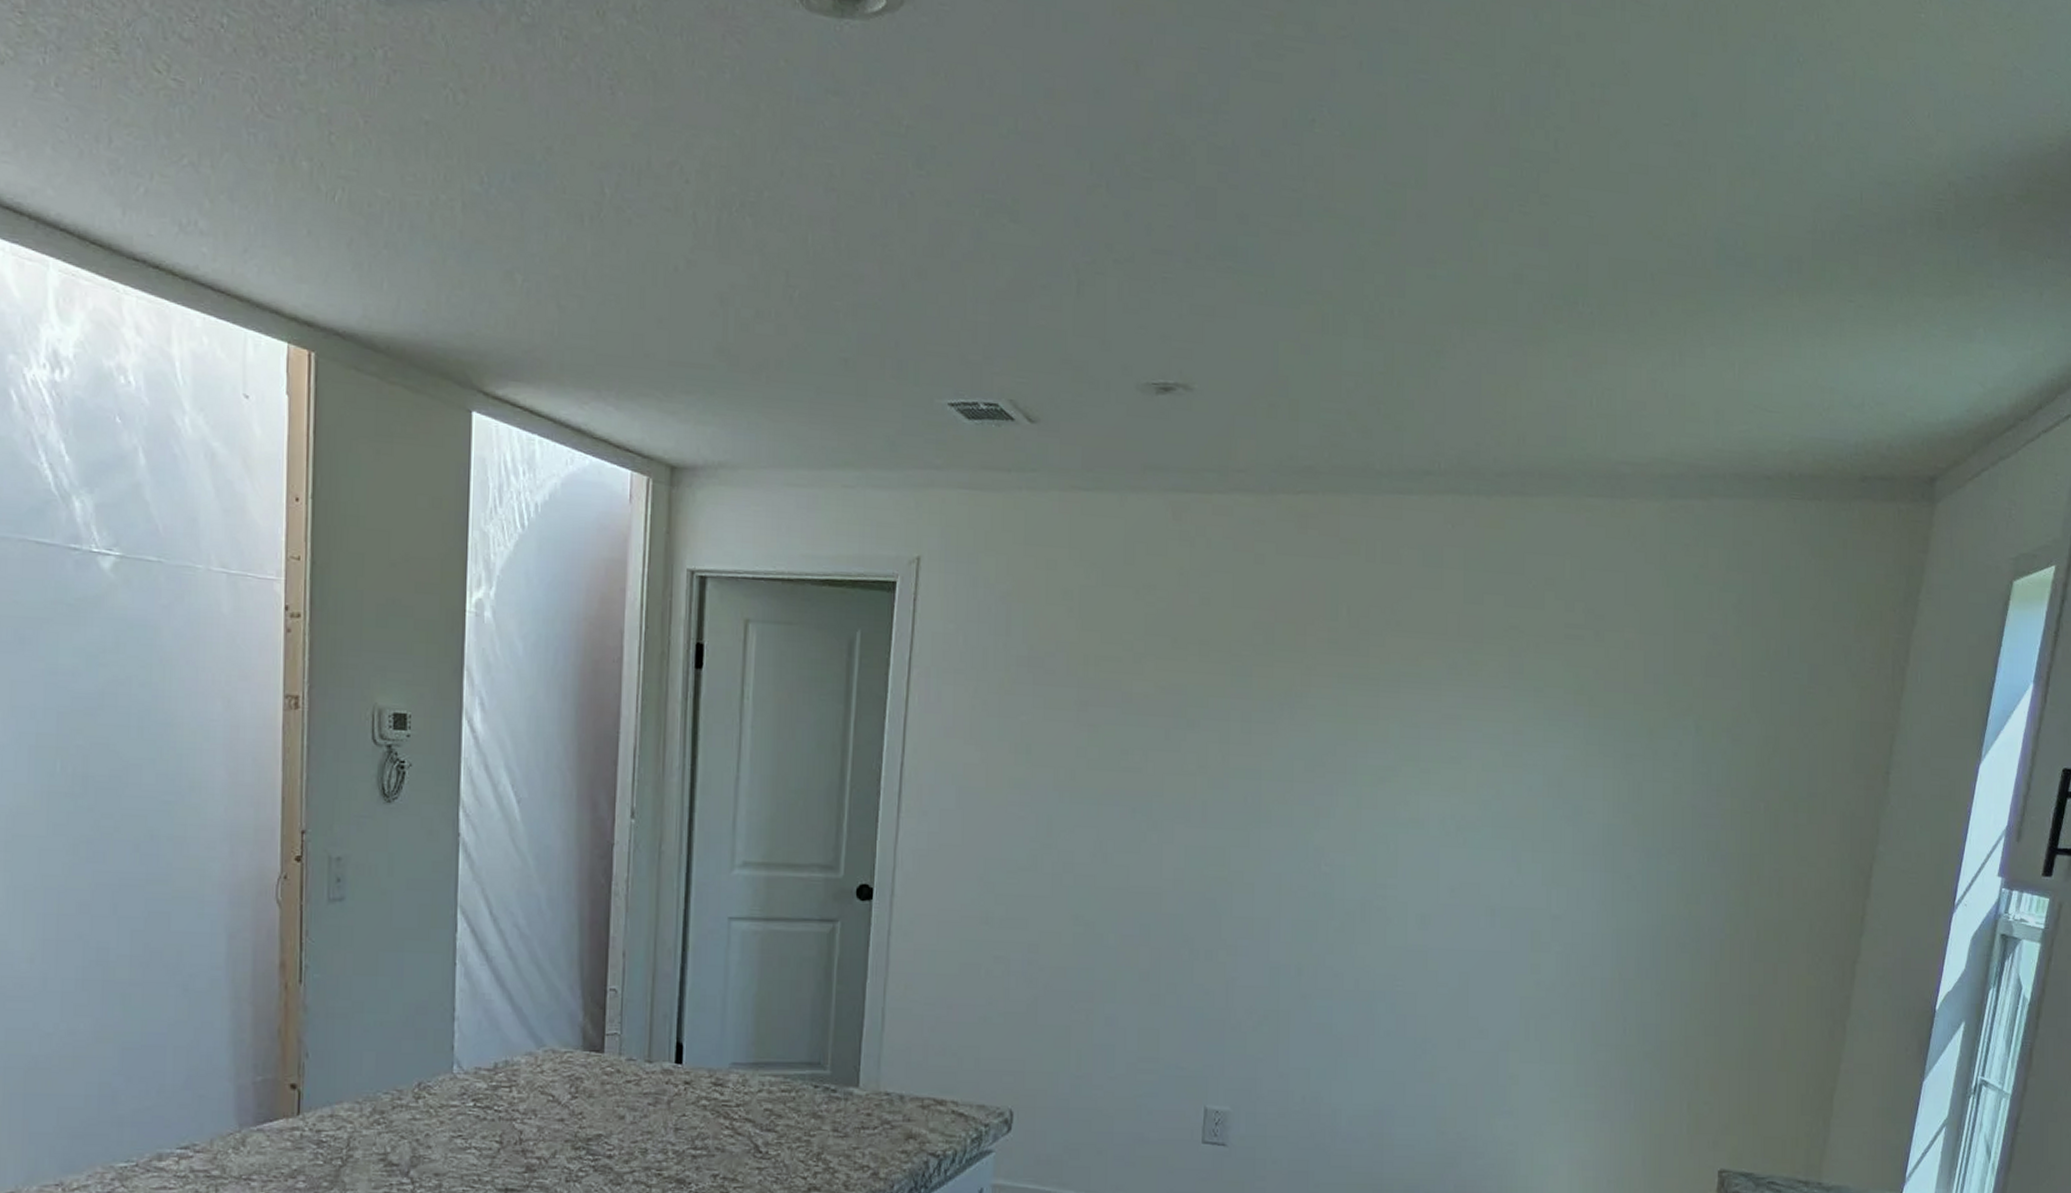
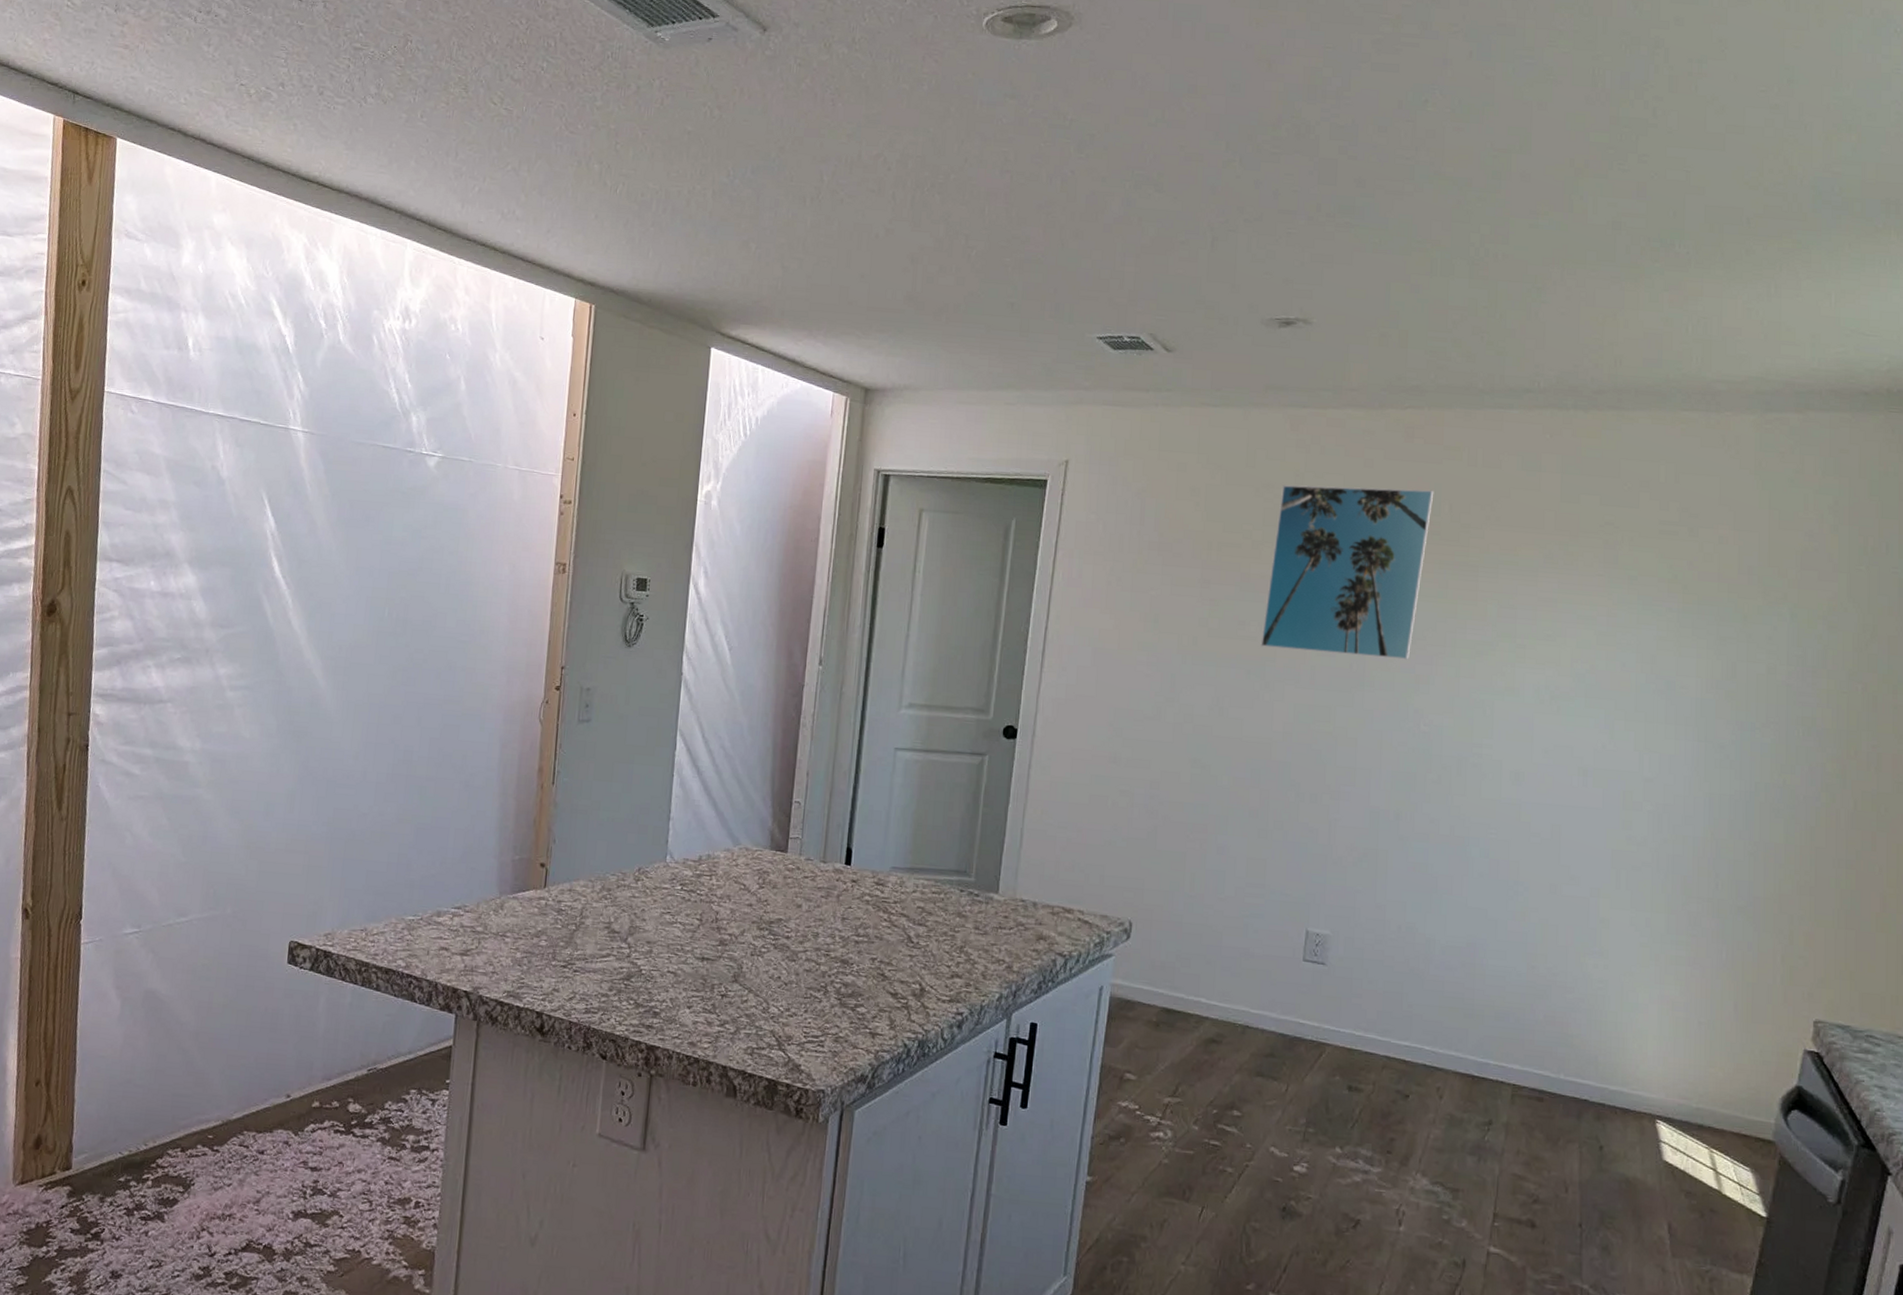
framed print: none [1146,585,1331,790] -> present [1260,485,1434,660]

